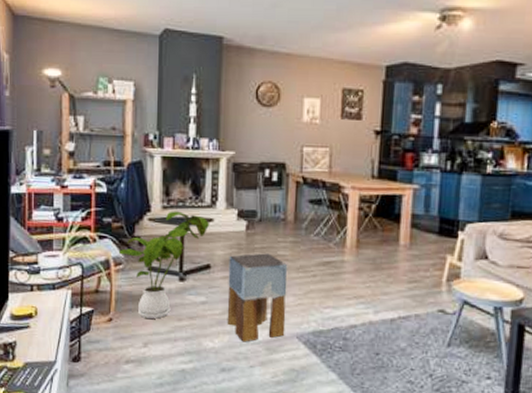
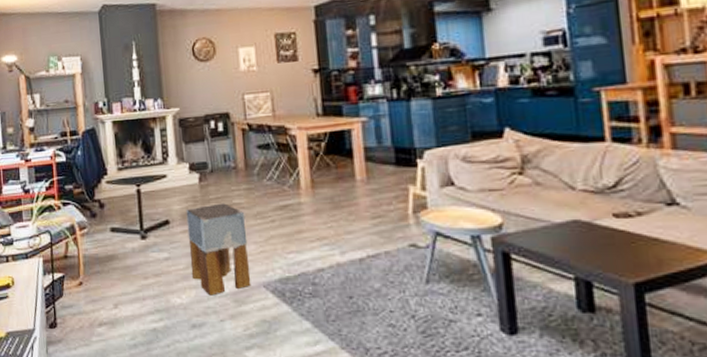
house plant: present [118,211,210,319] -> none [81,171,164,279]

